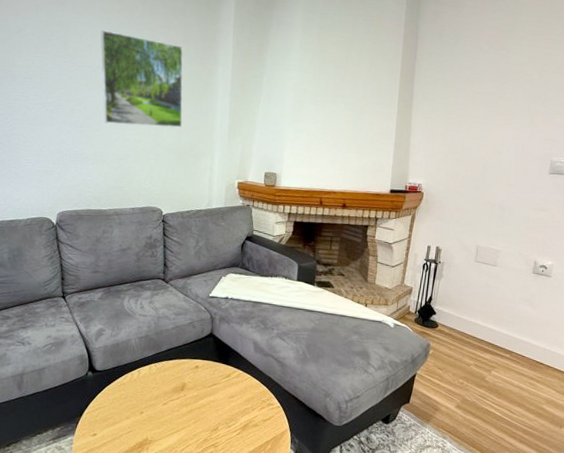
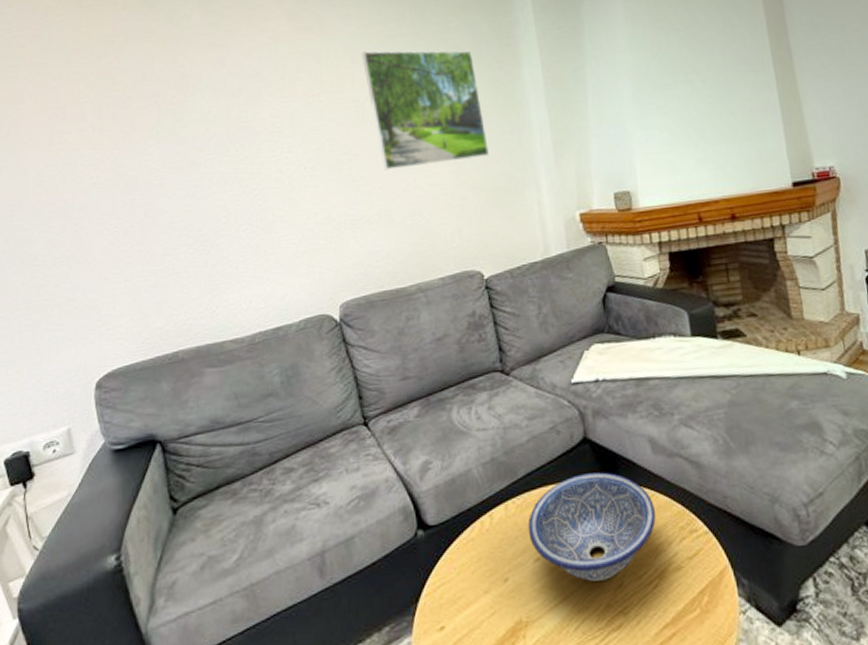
decorative bowl: none [162,356,248,424] -> present [527,472,656,581]

